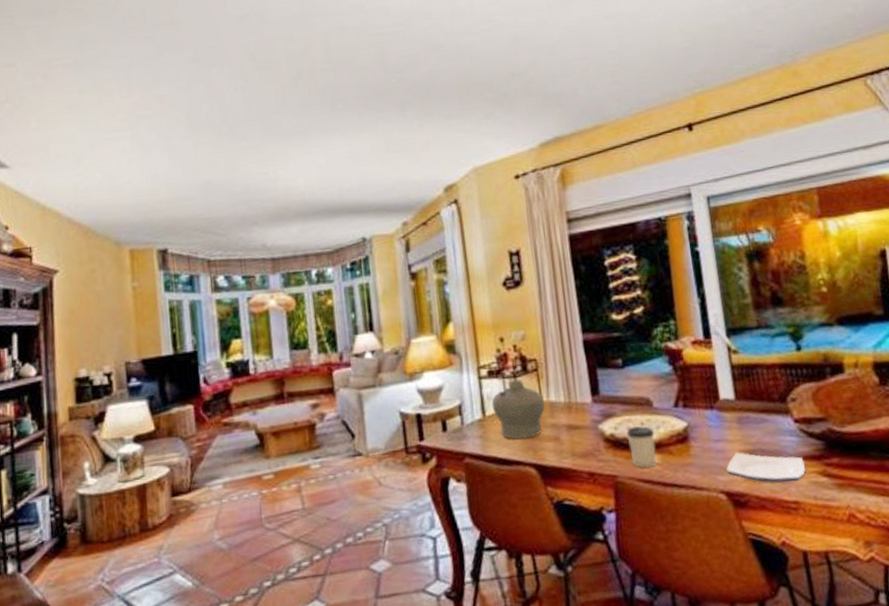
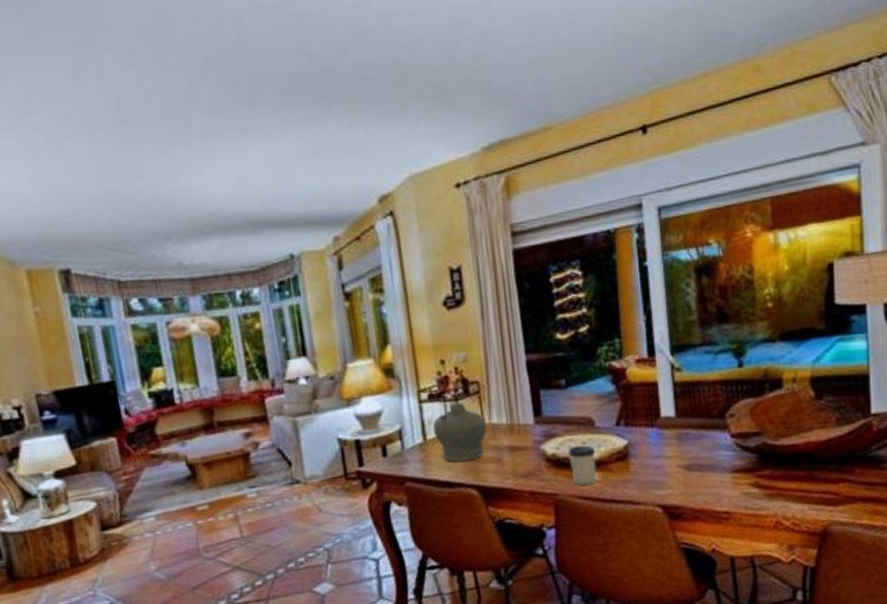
plate: present [726,452,805,483] -> none [664,467,738,495]

